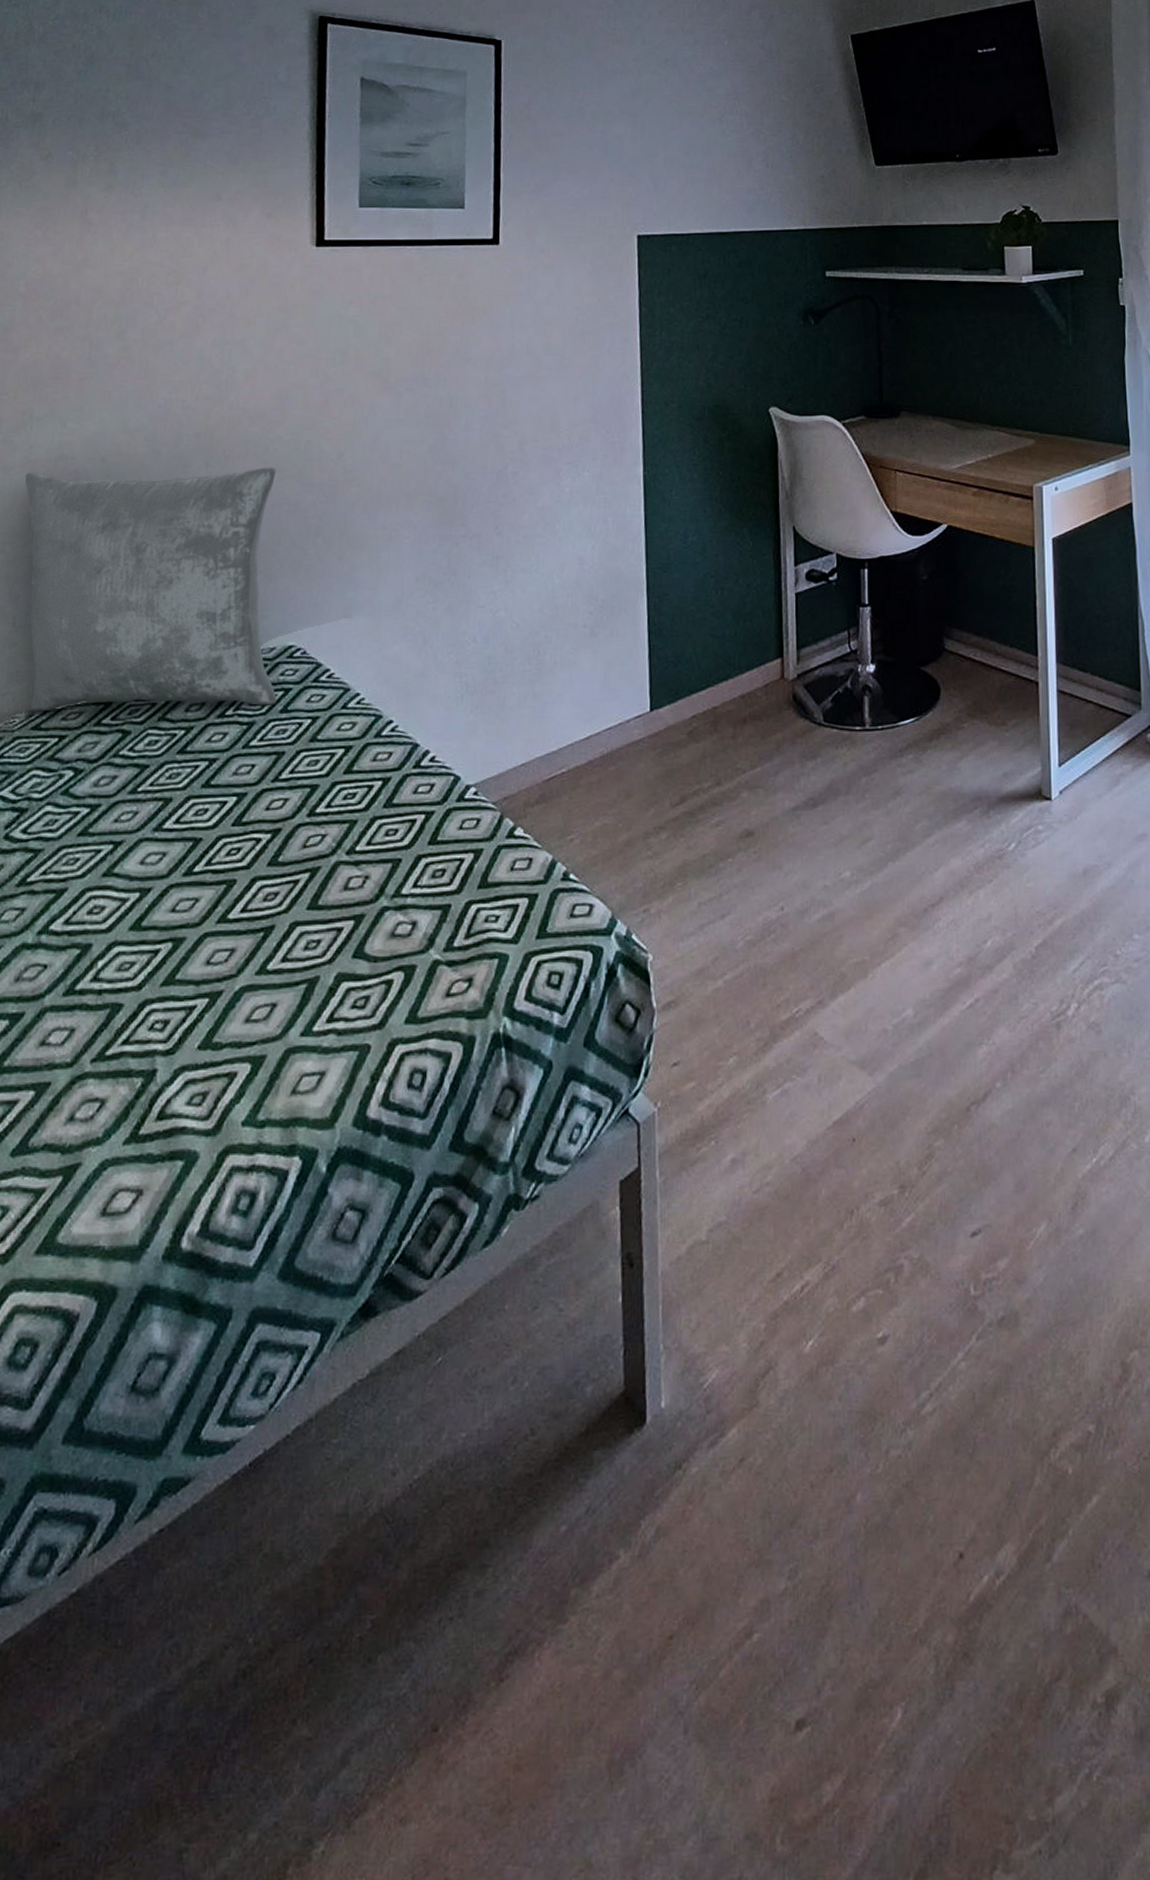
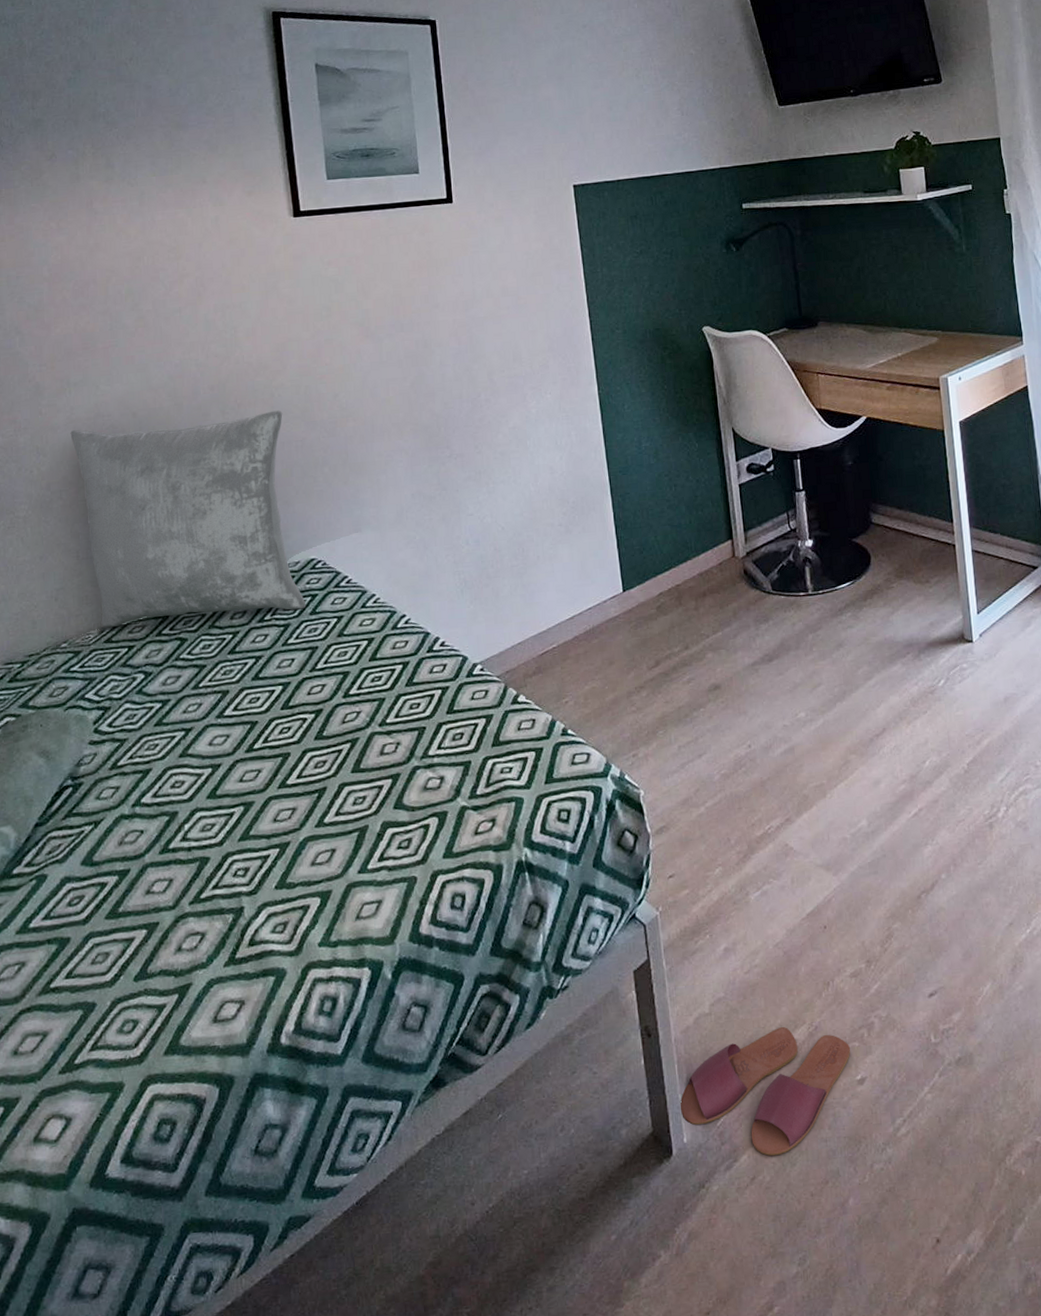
slippers: none [660,1264,873,1432] -> present [680,1027,851,1156]

